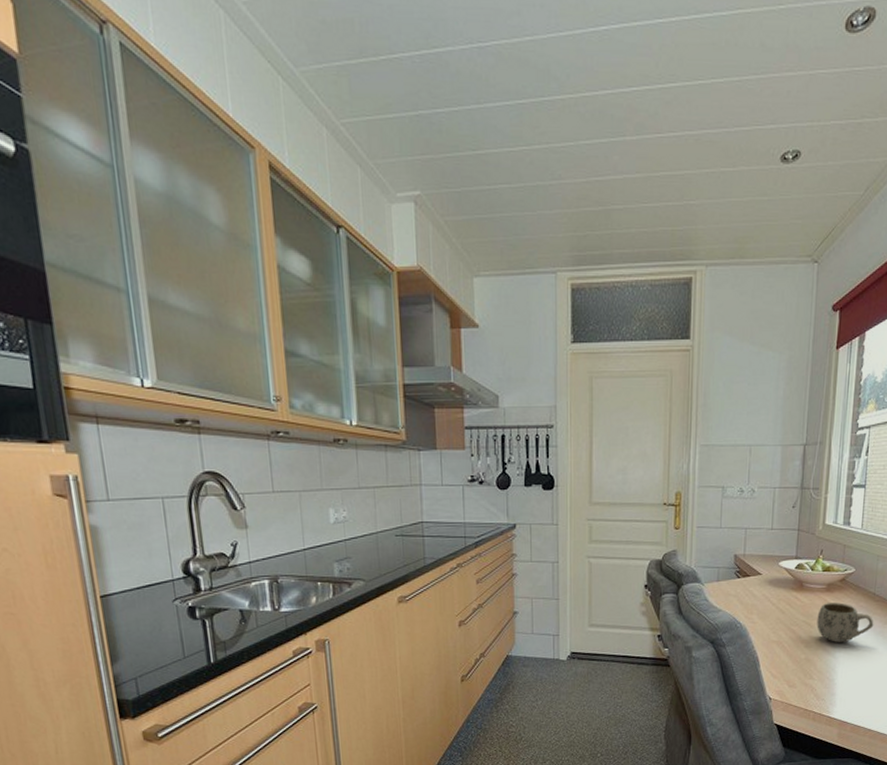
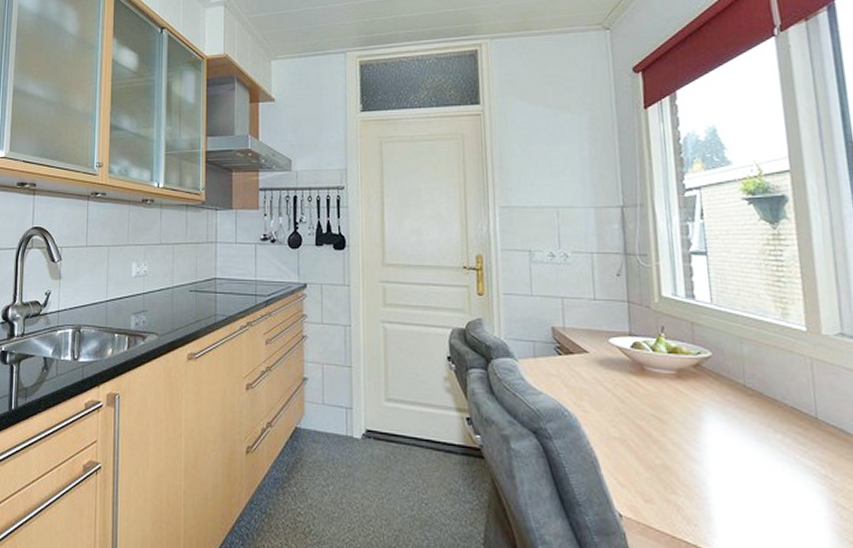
mug: present [817,602,874,643] -> none [669,393,752,448]

